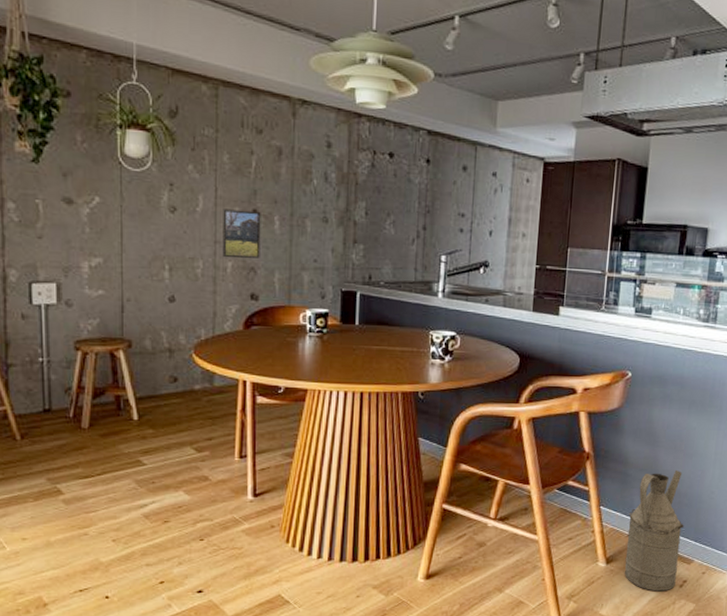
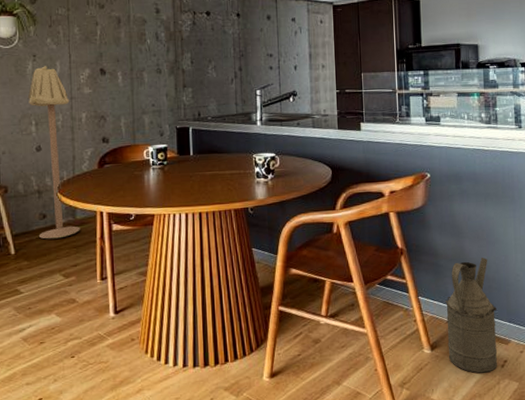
floor lamp: none [160,198,218,407] -> present [27,66,80,239]
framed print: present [222,209,261,259] -> none [76,69,108,110]

